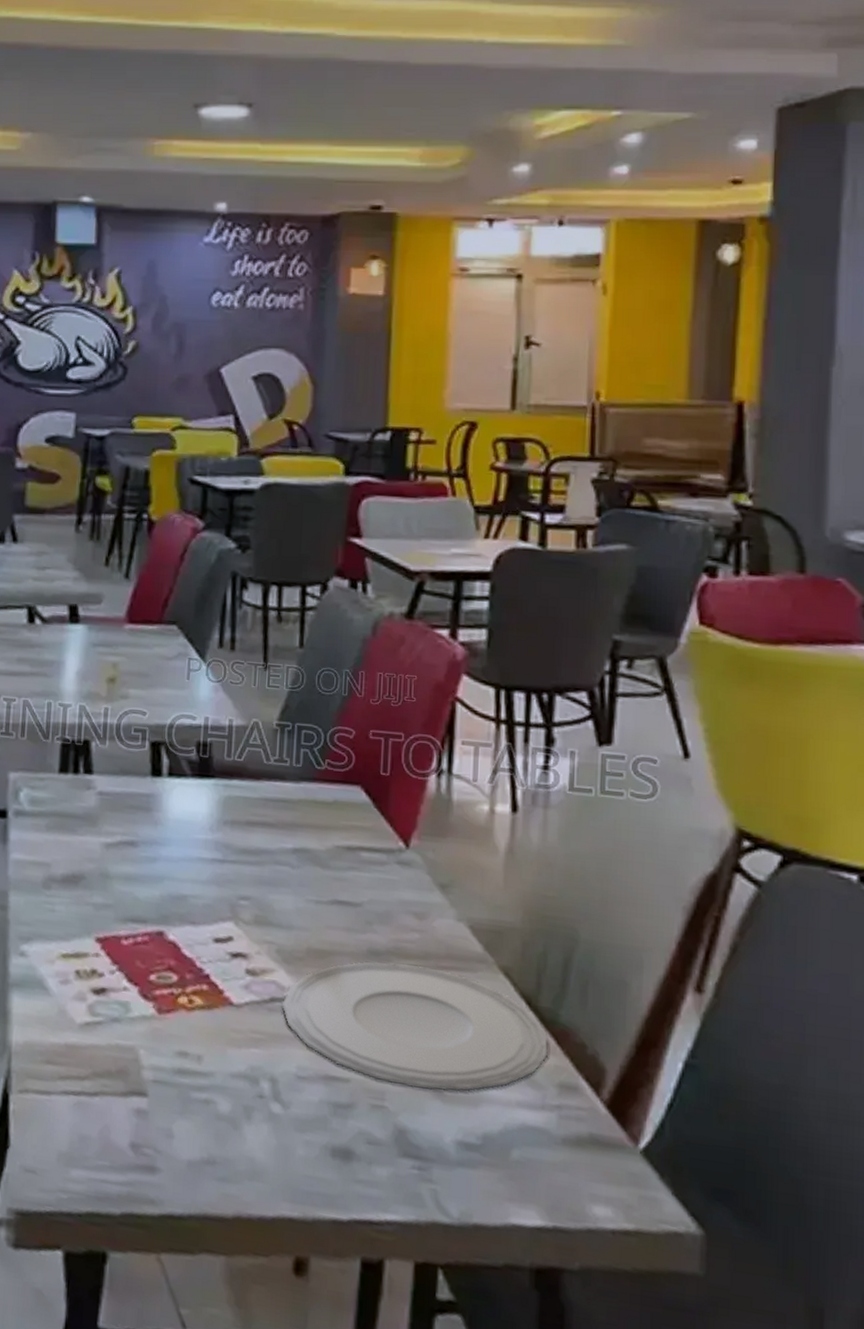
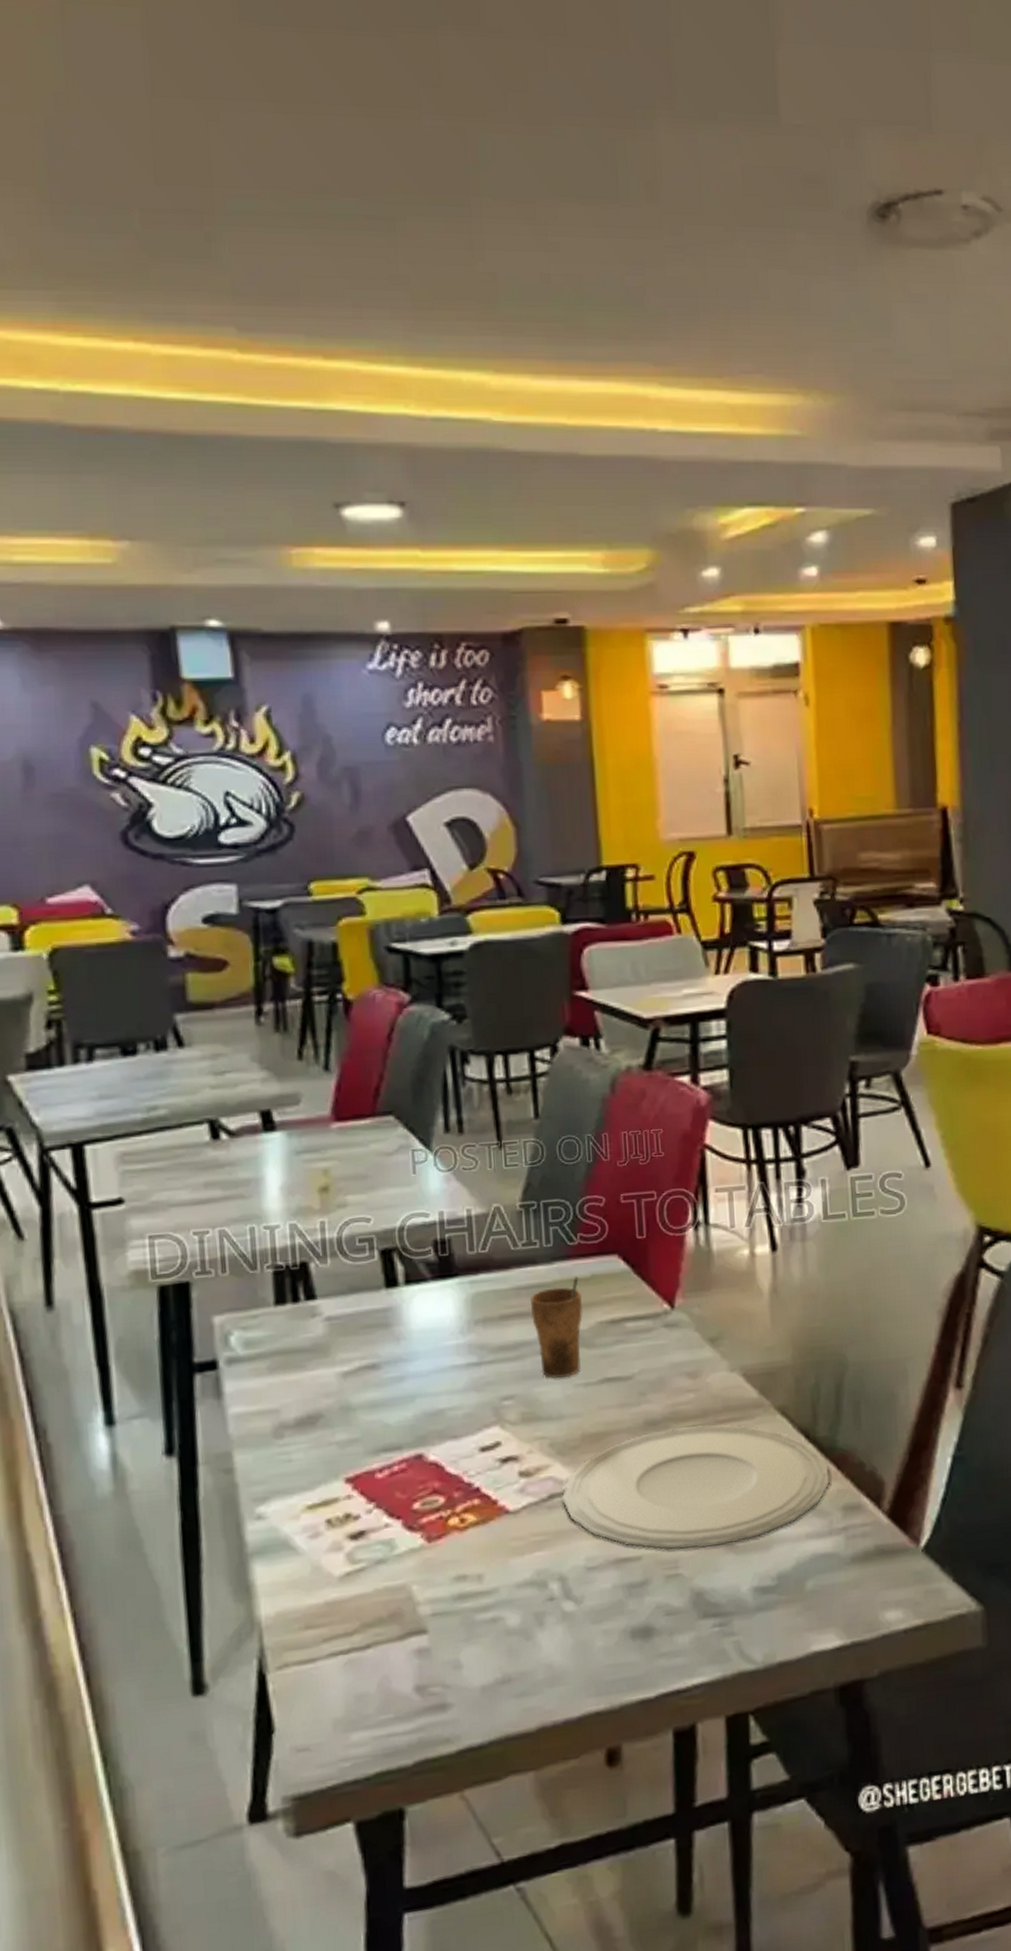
cup: none [275,799,324,892] -> present [529,1276,583,1378]

